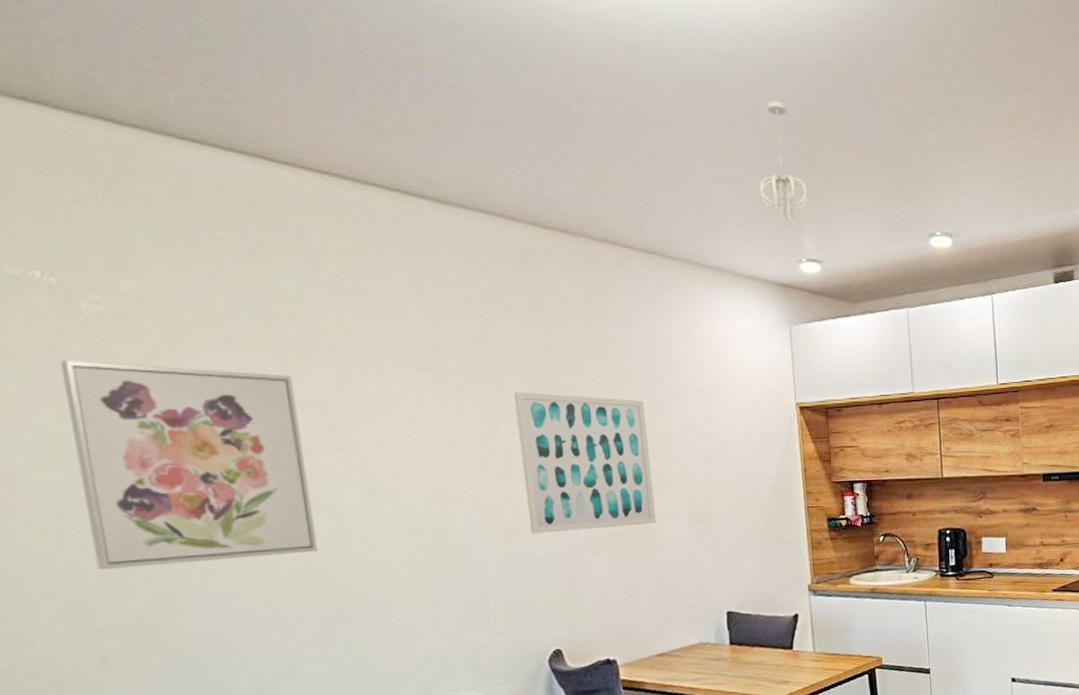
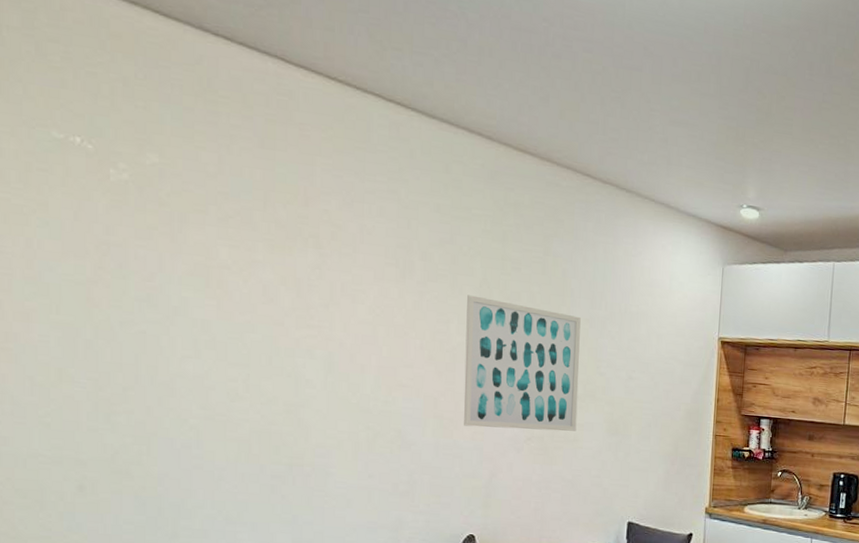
wall art: present [59,359,318,570] -> none [84,217,277,416]
pendant light: present [760,100,808,222] -> none [714,56,757,169]

